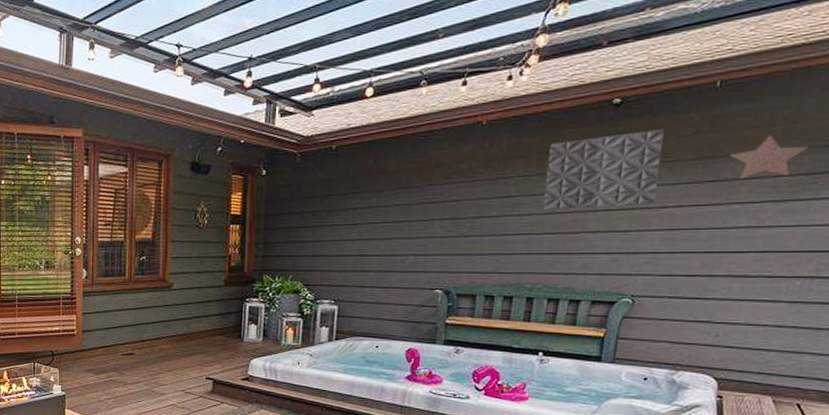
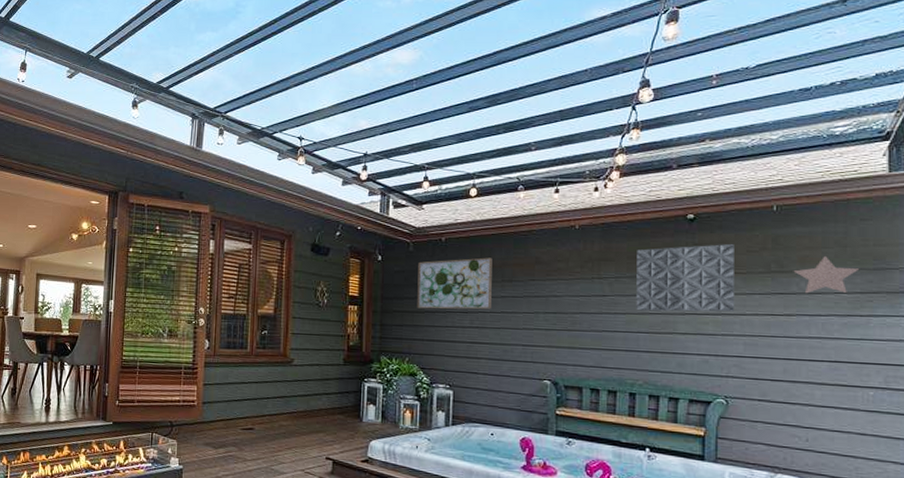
wall art: none [303,163,387,224] -> present [417,257,492,310]

